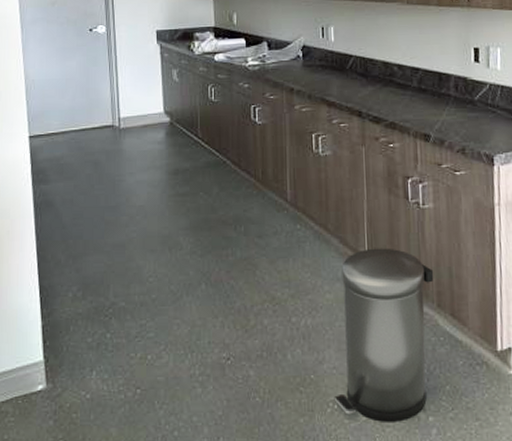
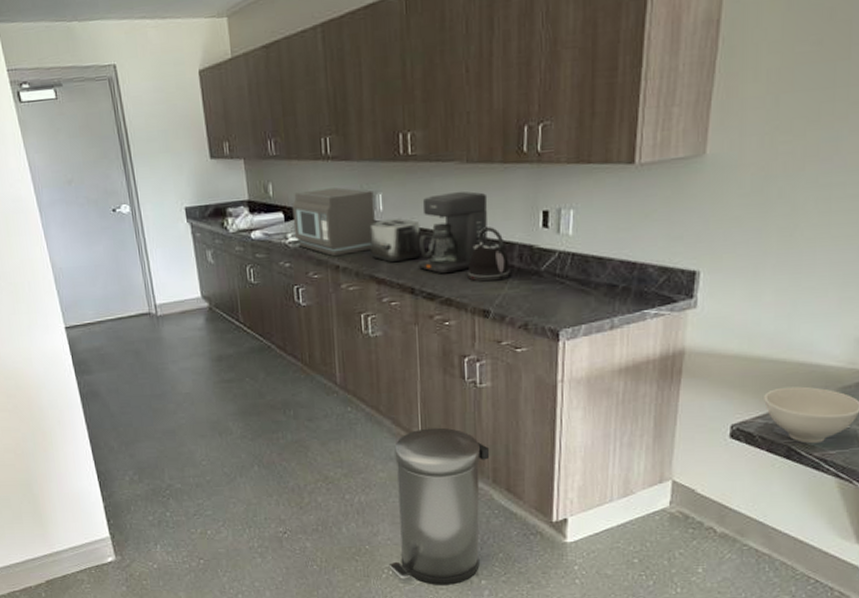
microwave: none [253,19,327,80] -> present [292,187,375,257]
toaster: none [321,49,368,88] -> present [368,218,421,263]
coffee maker: none [364,27,427,100] -> present [417,191,488,274]
kettle: none [409,59,448,108] -> present [467,227,510,282]

